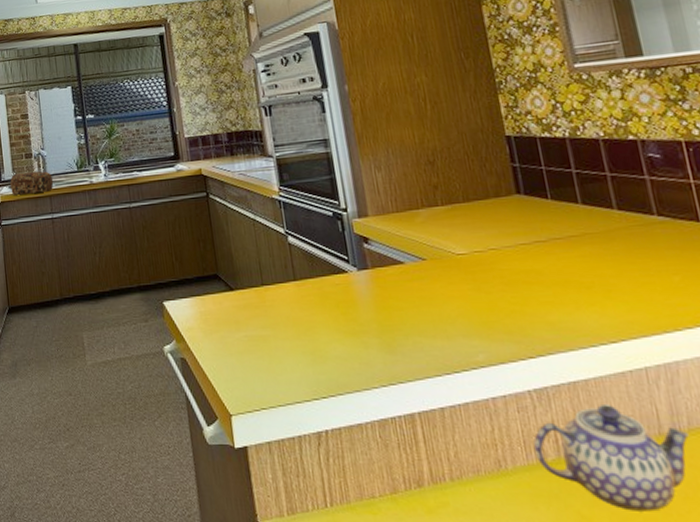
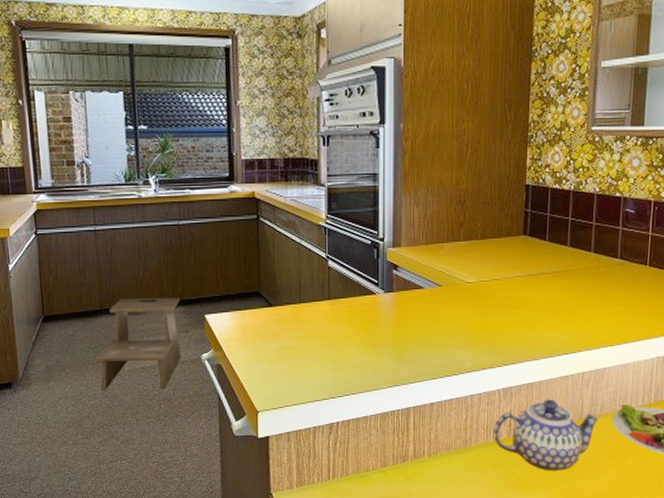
bread loaf: present [10,171,54,195] -> none [48,180,98,204]
step stool: none [59,284,143,388] -> present [97,298,181,391]

